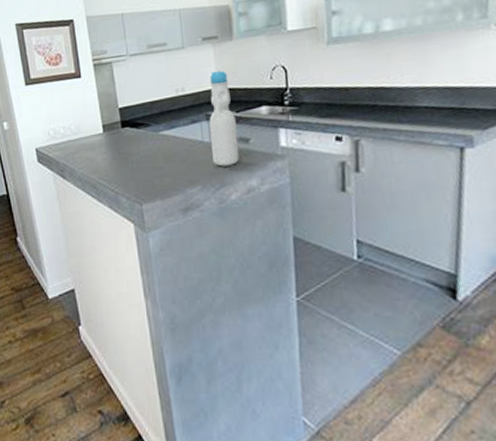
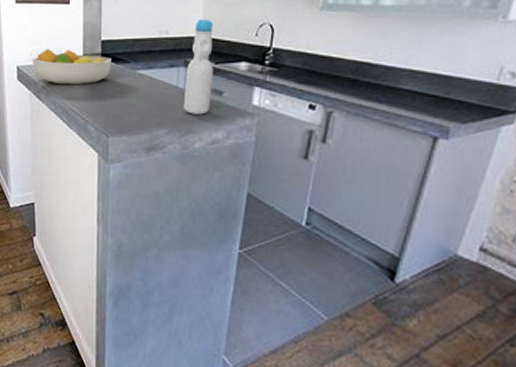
fruit bowl: none [50,123,133,160] -> present [32,48,112,85]

